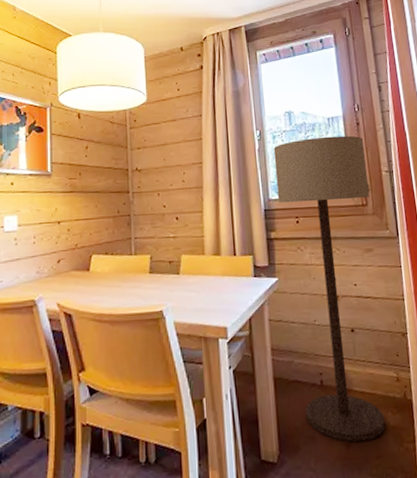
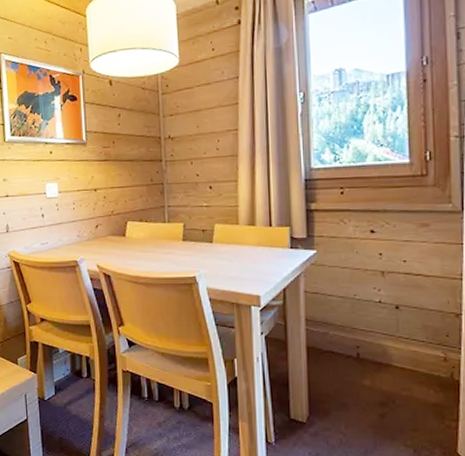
floor lamp: present [273,135,386,442] -> none [319,95,431,415]

